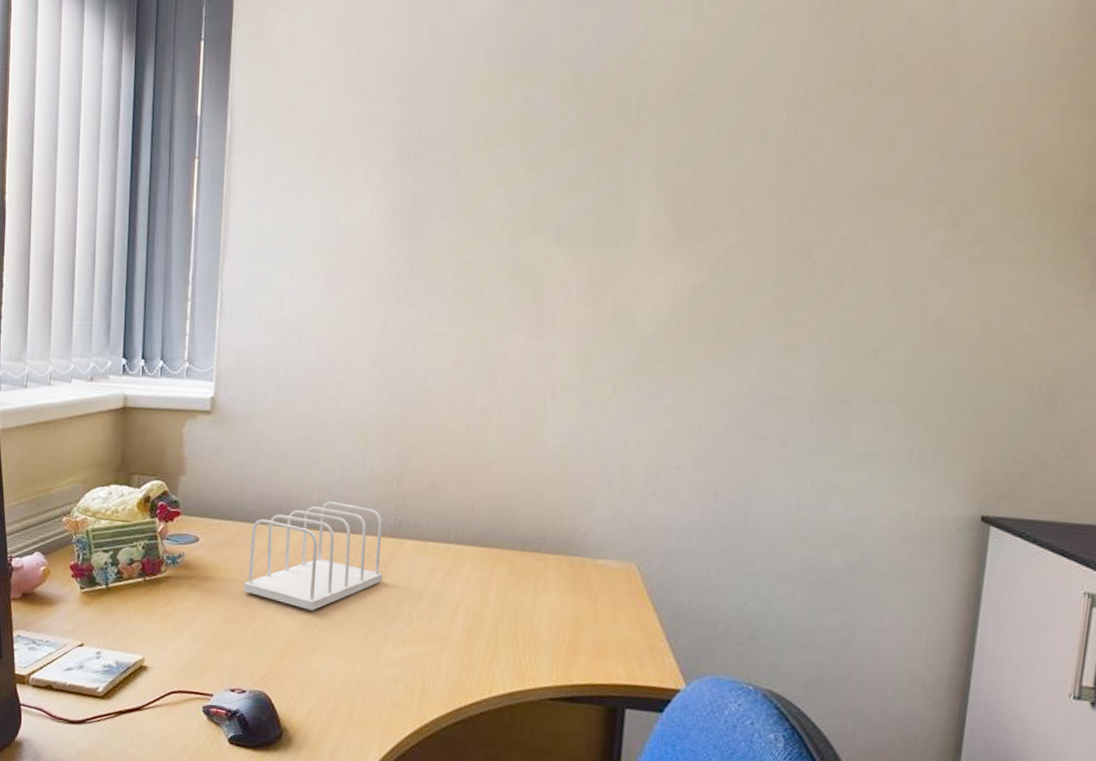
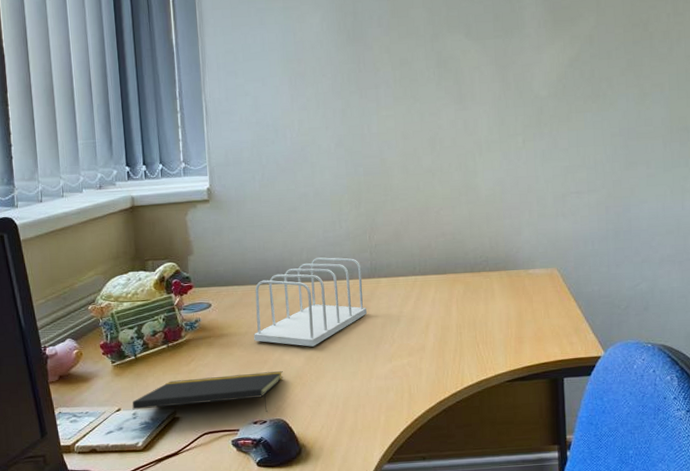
notepad: none [96,621,272,681] -> present [132,371,283,413]

